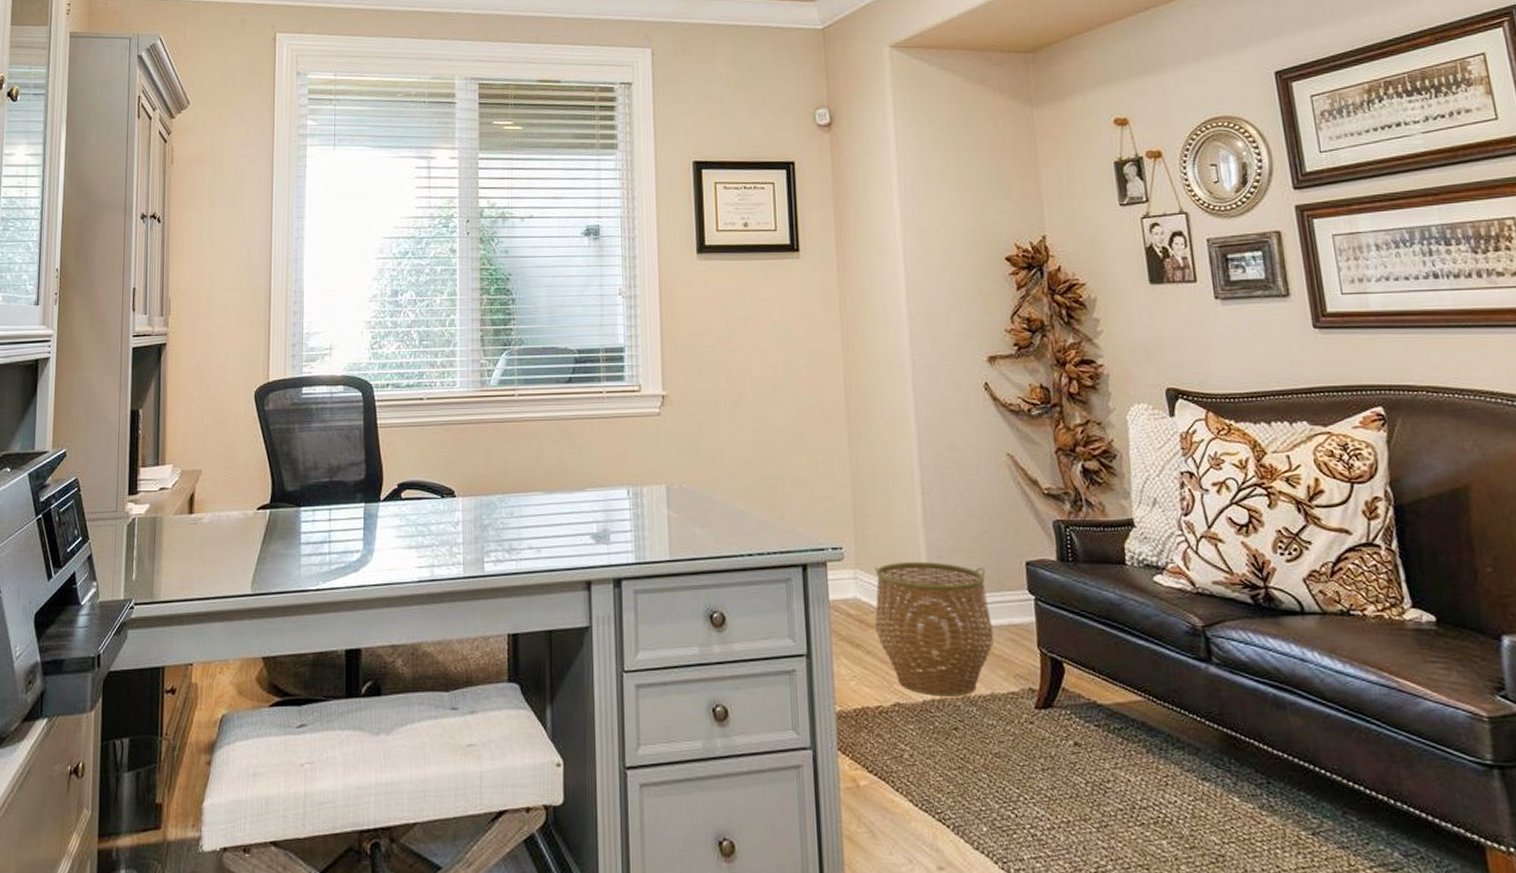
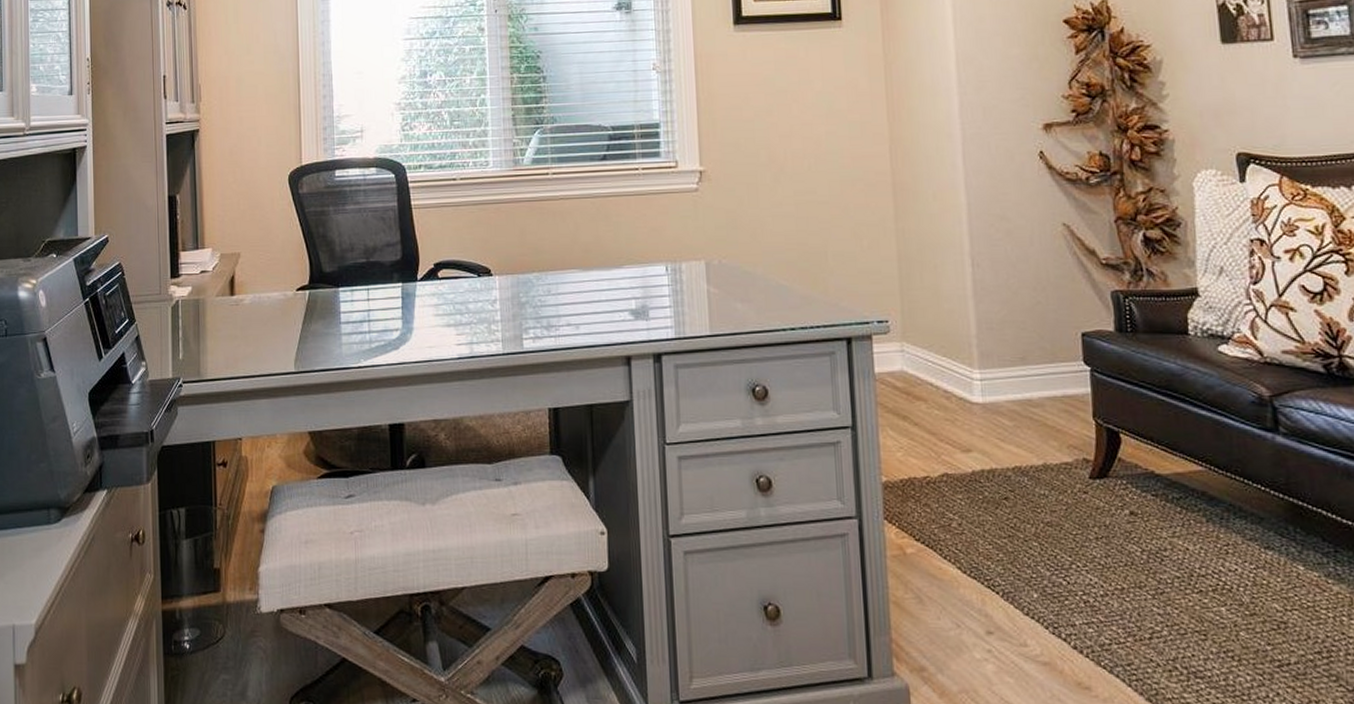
basket: present [874,561,994,697] -> none [921,333,1047,467]

